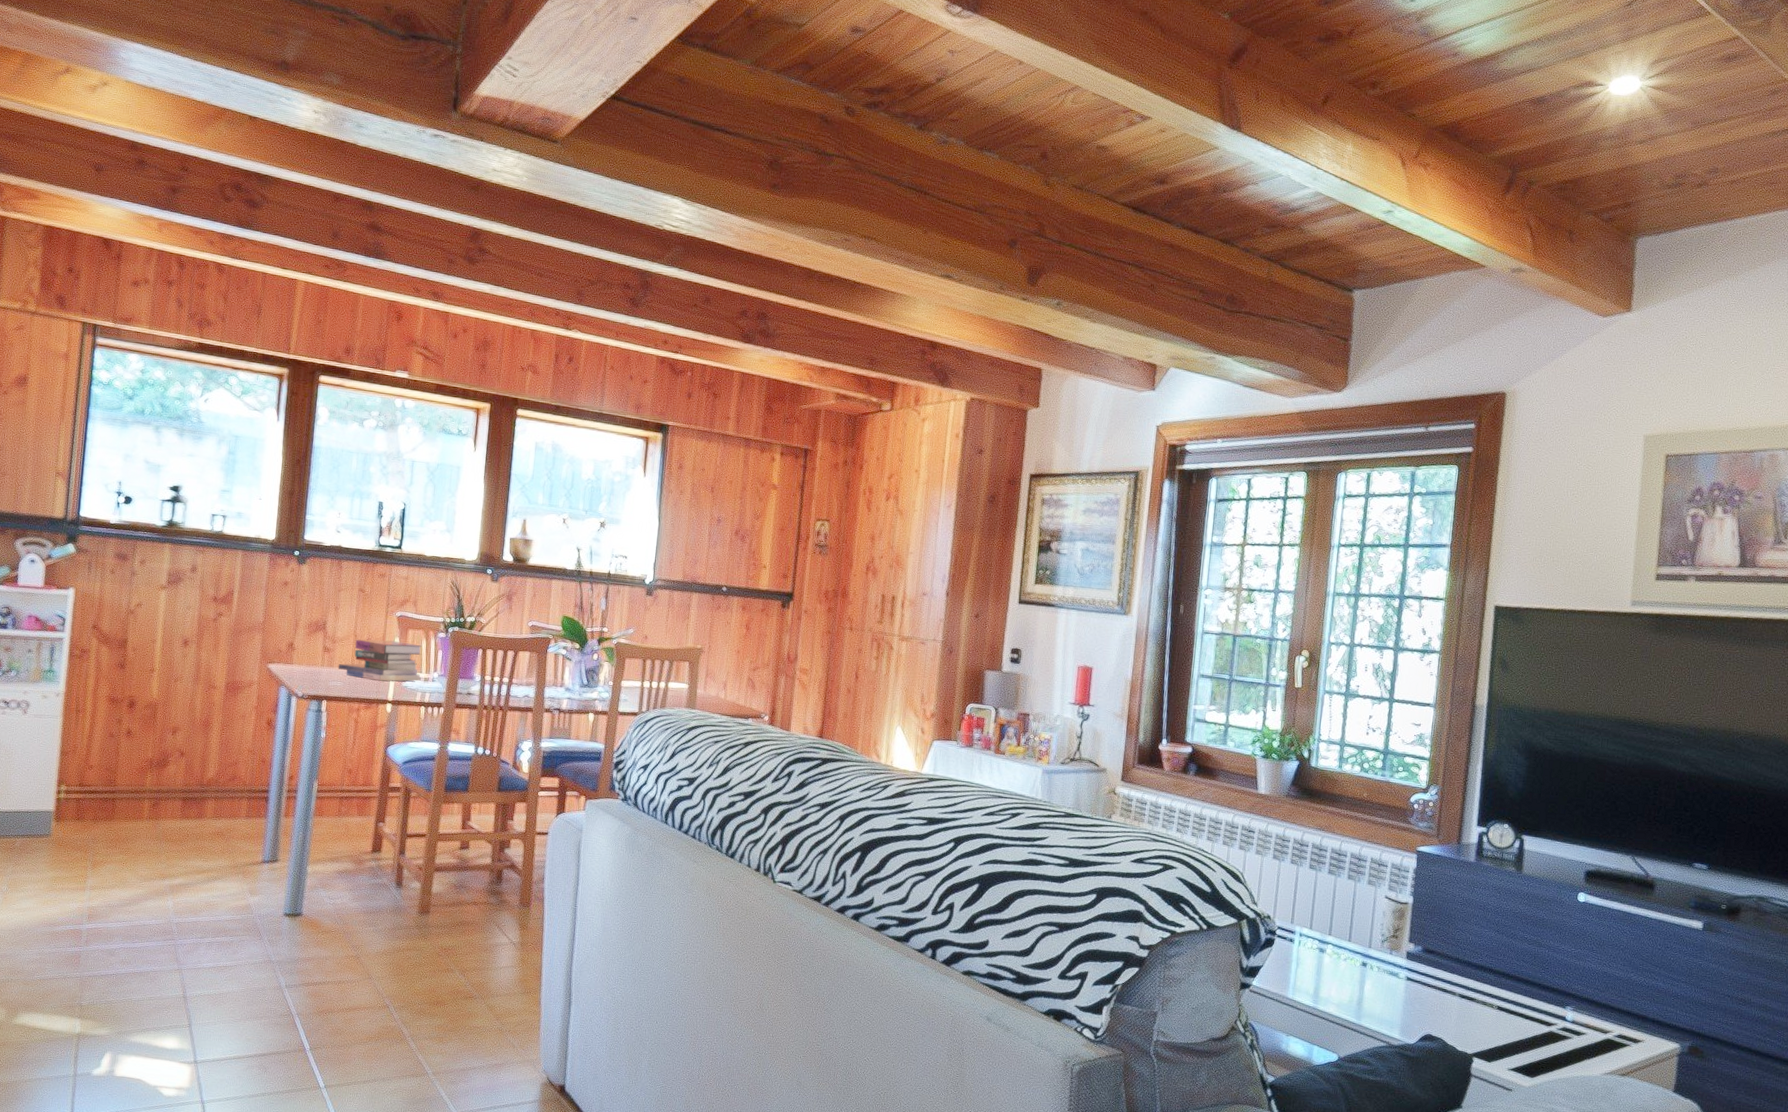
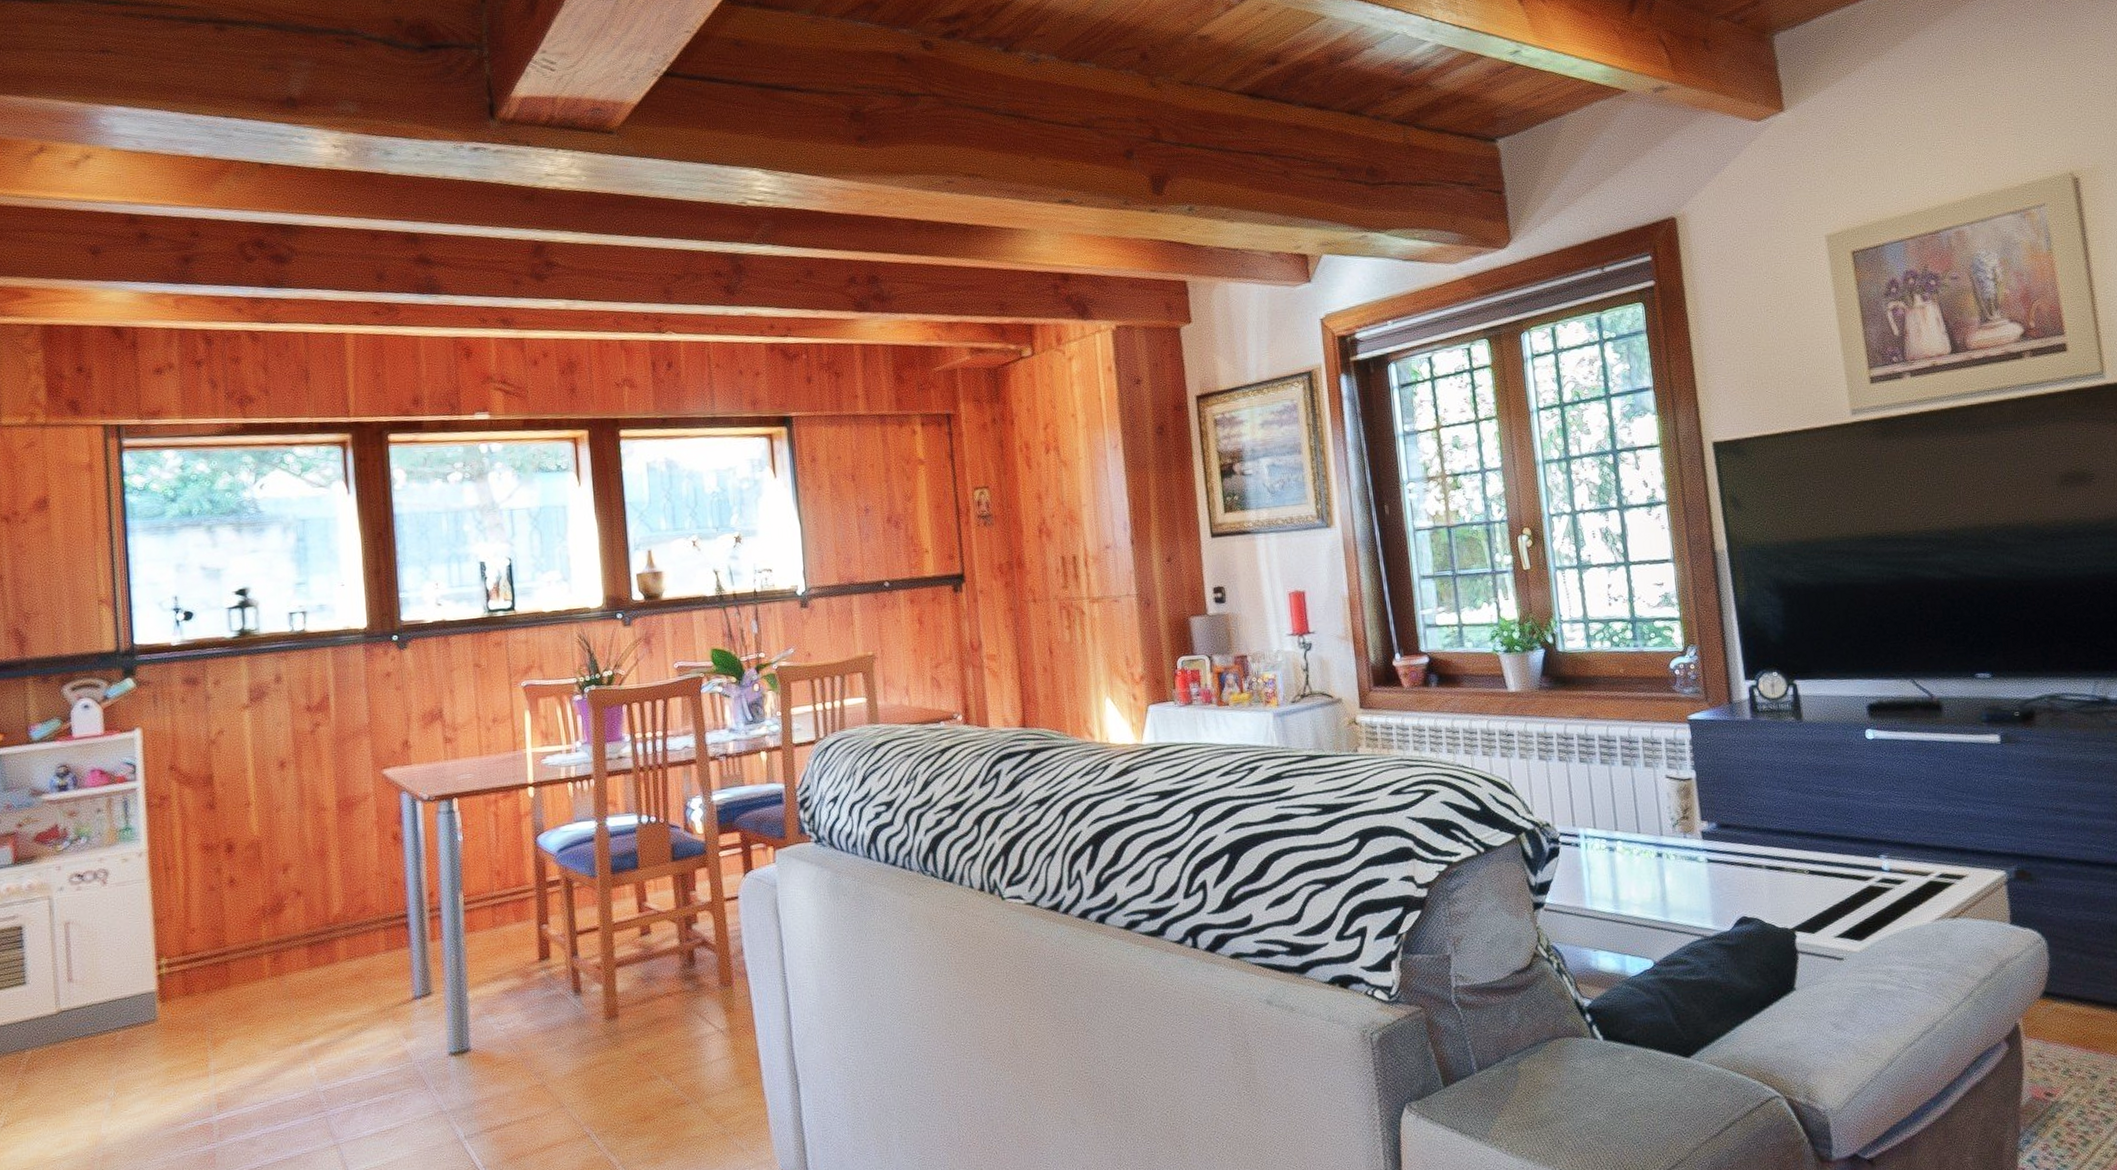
books: present [338,639,422,682] -> none [464,713,561,765]

